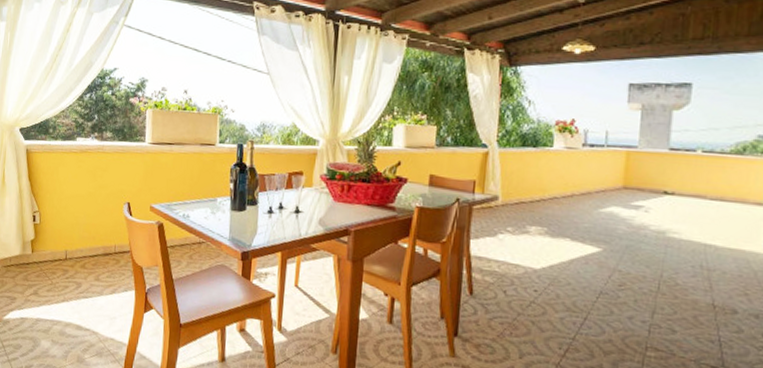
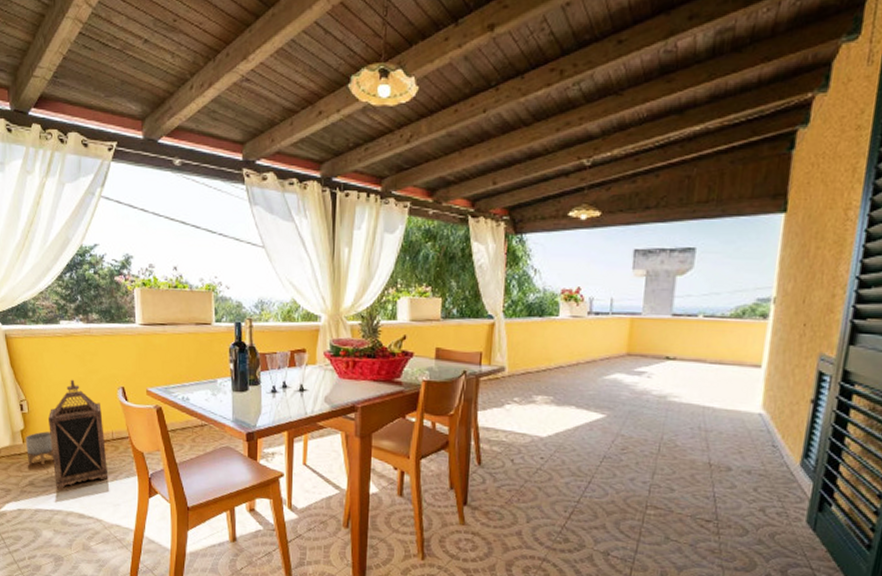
planter: none [34,242,59,276] -> present [25,431,54,465]
lantern: none [57,193,108,300] -> present [48,379,109,489]

